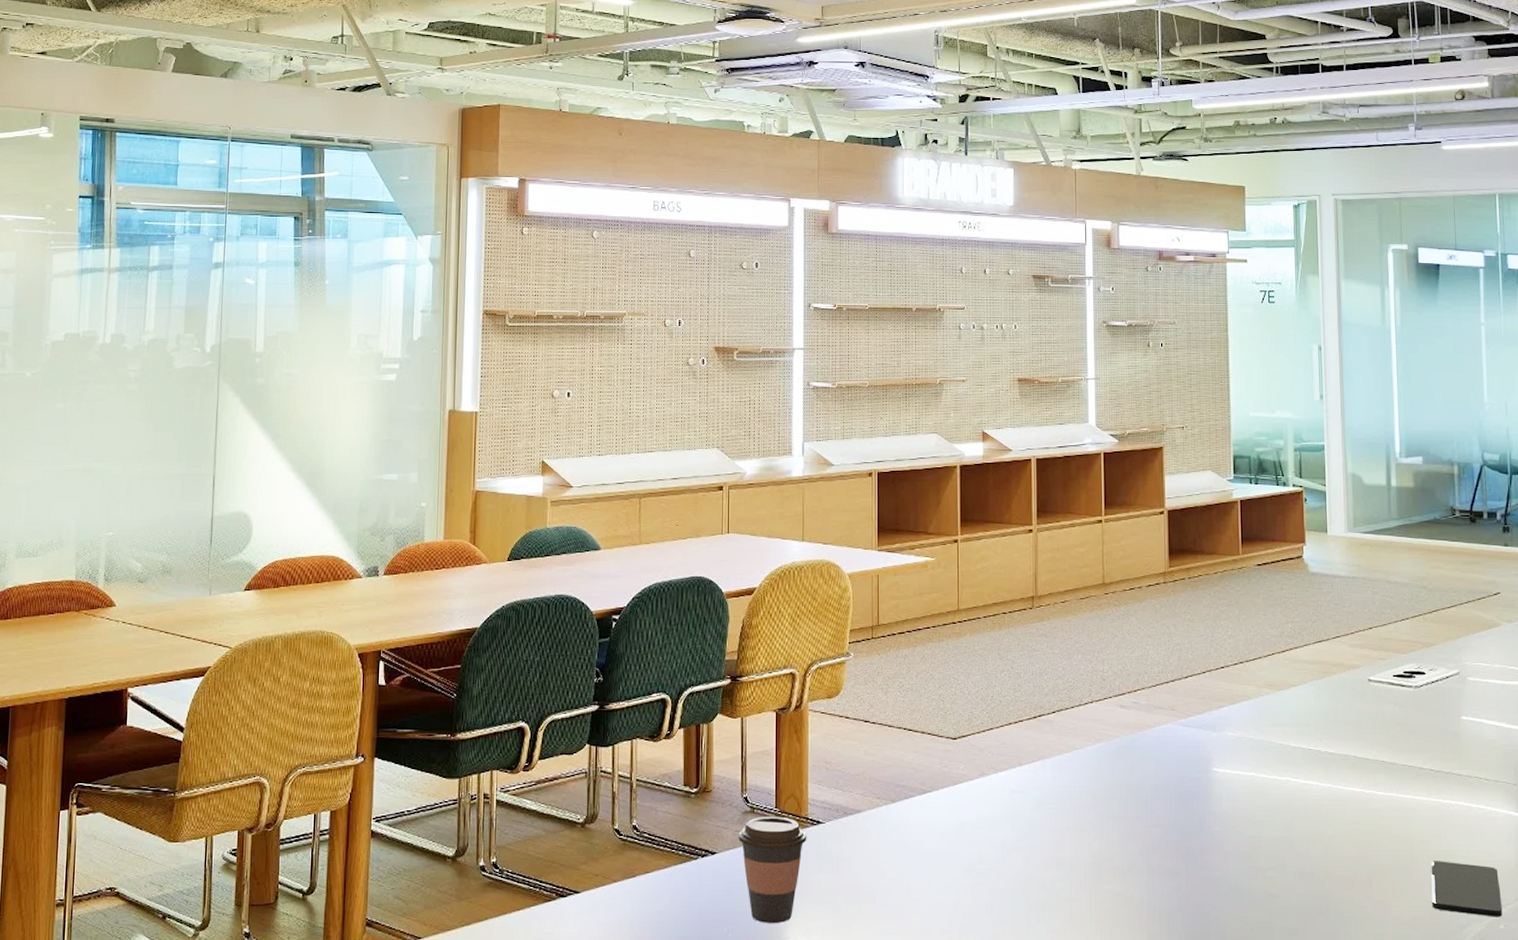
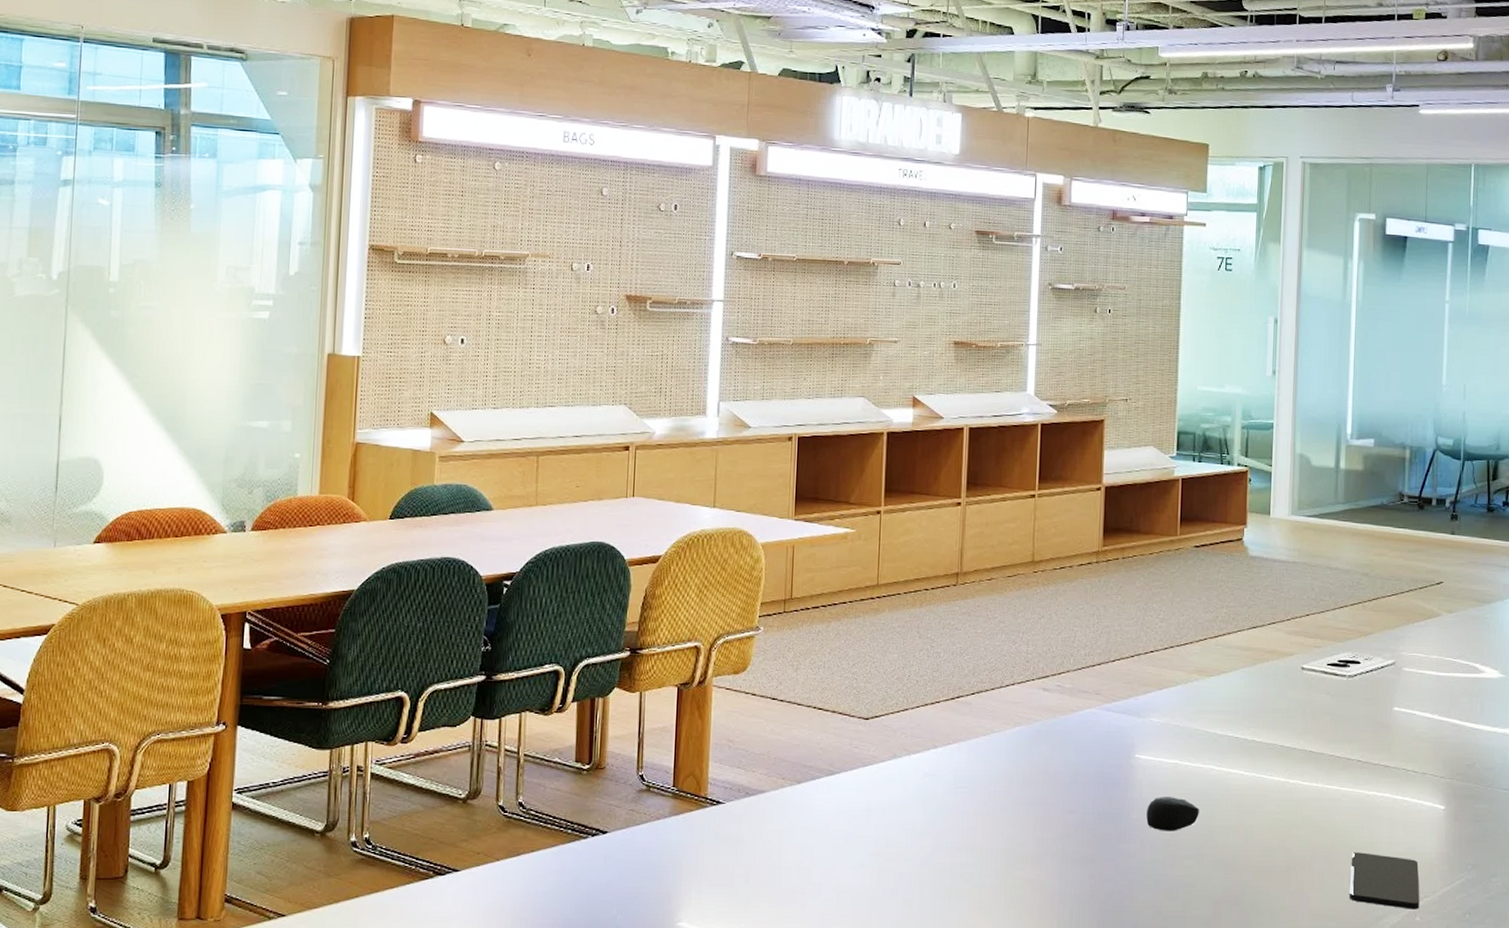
coffee cup: present [737,816,807,923] -> none [631,795,706,905]
computer mouse: none [1227,809,1279,843] -> present [1146,797,1199,831]

